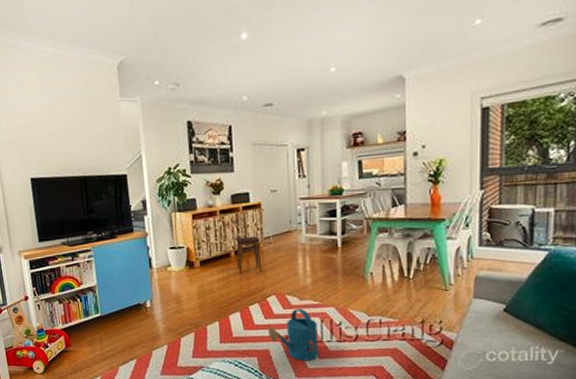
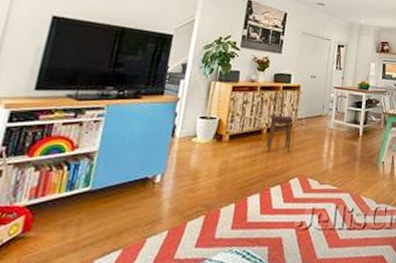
watering can: present [268,308,318,361] -> none [284,192,332,251]

